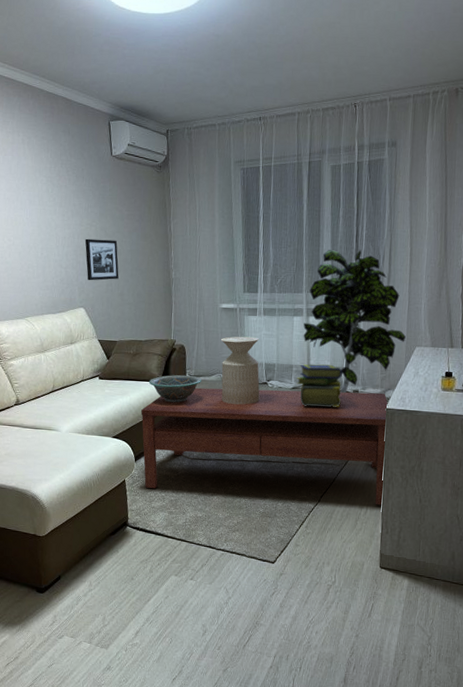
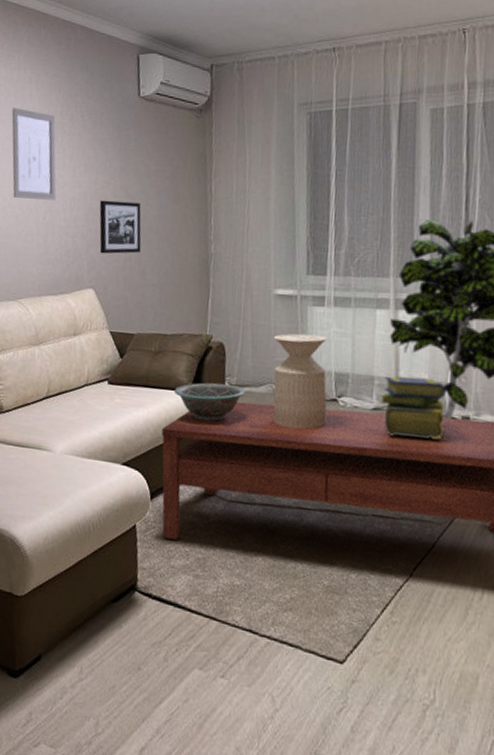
wall art: none [9,165,50,240] -> present [11,108,56,200]

